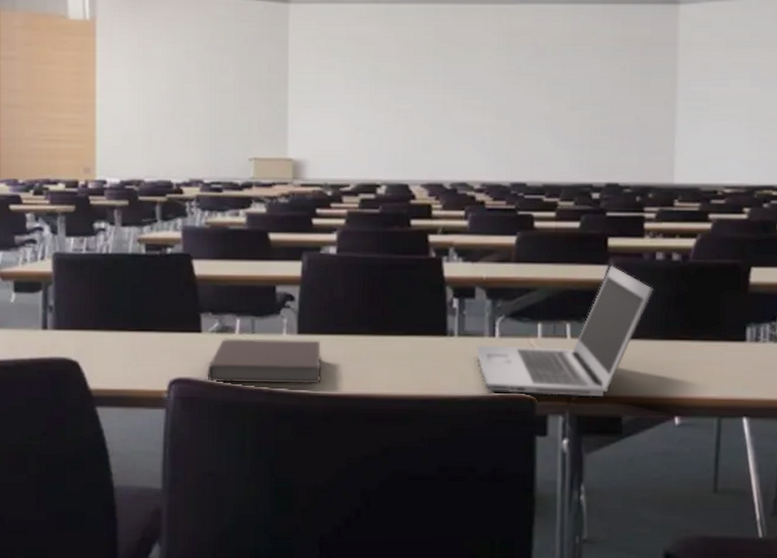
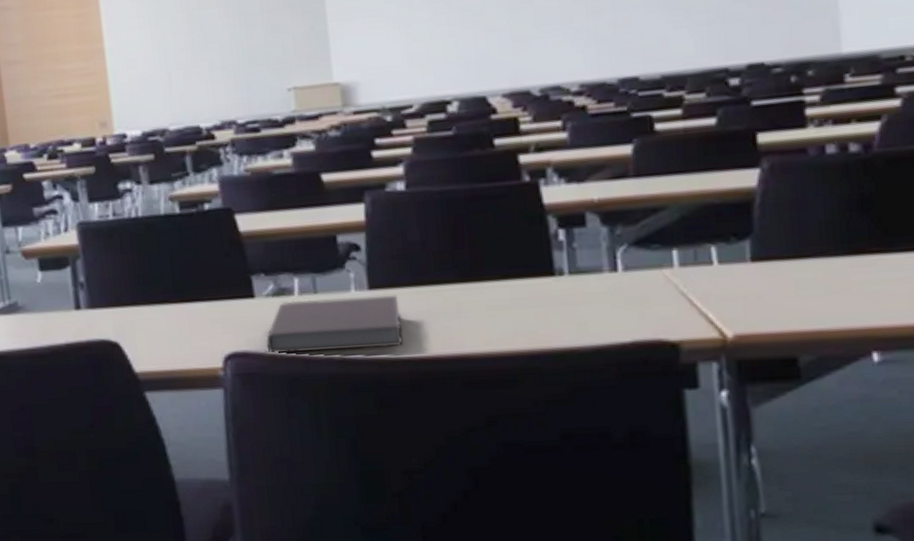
laptop: present [476,266,653,397] -> none [594,168,827,339]

